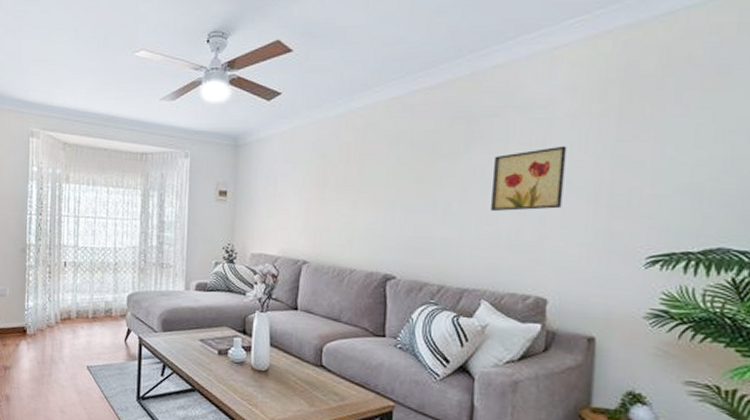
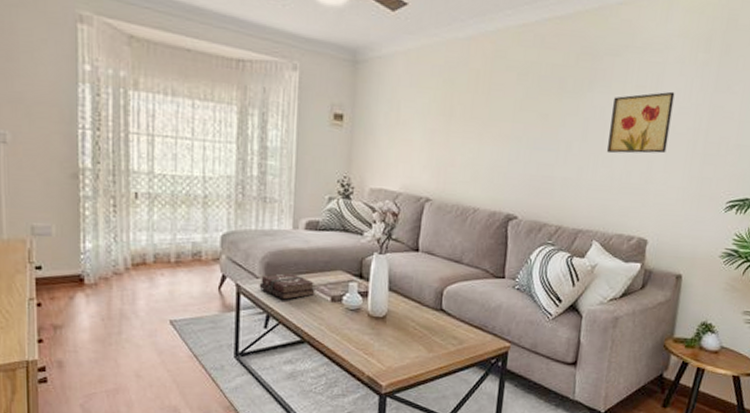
hardback book: none [157,328,204,352] -> present [259,273,316,300]

